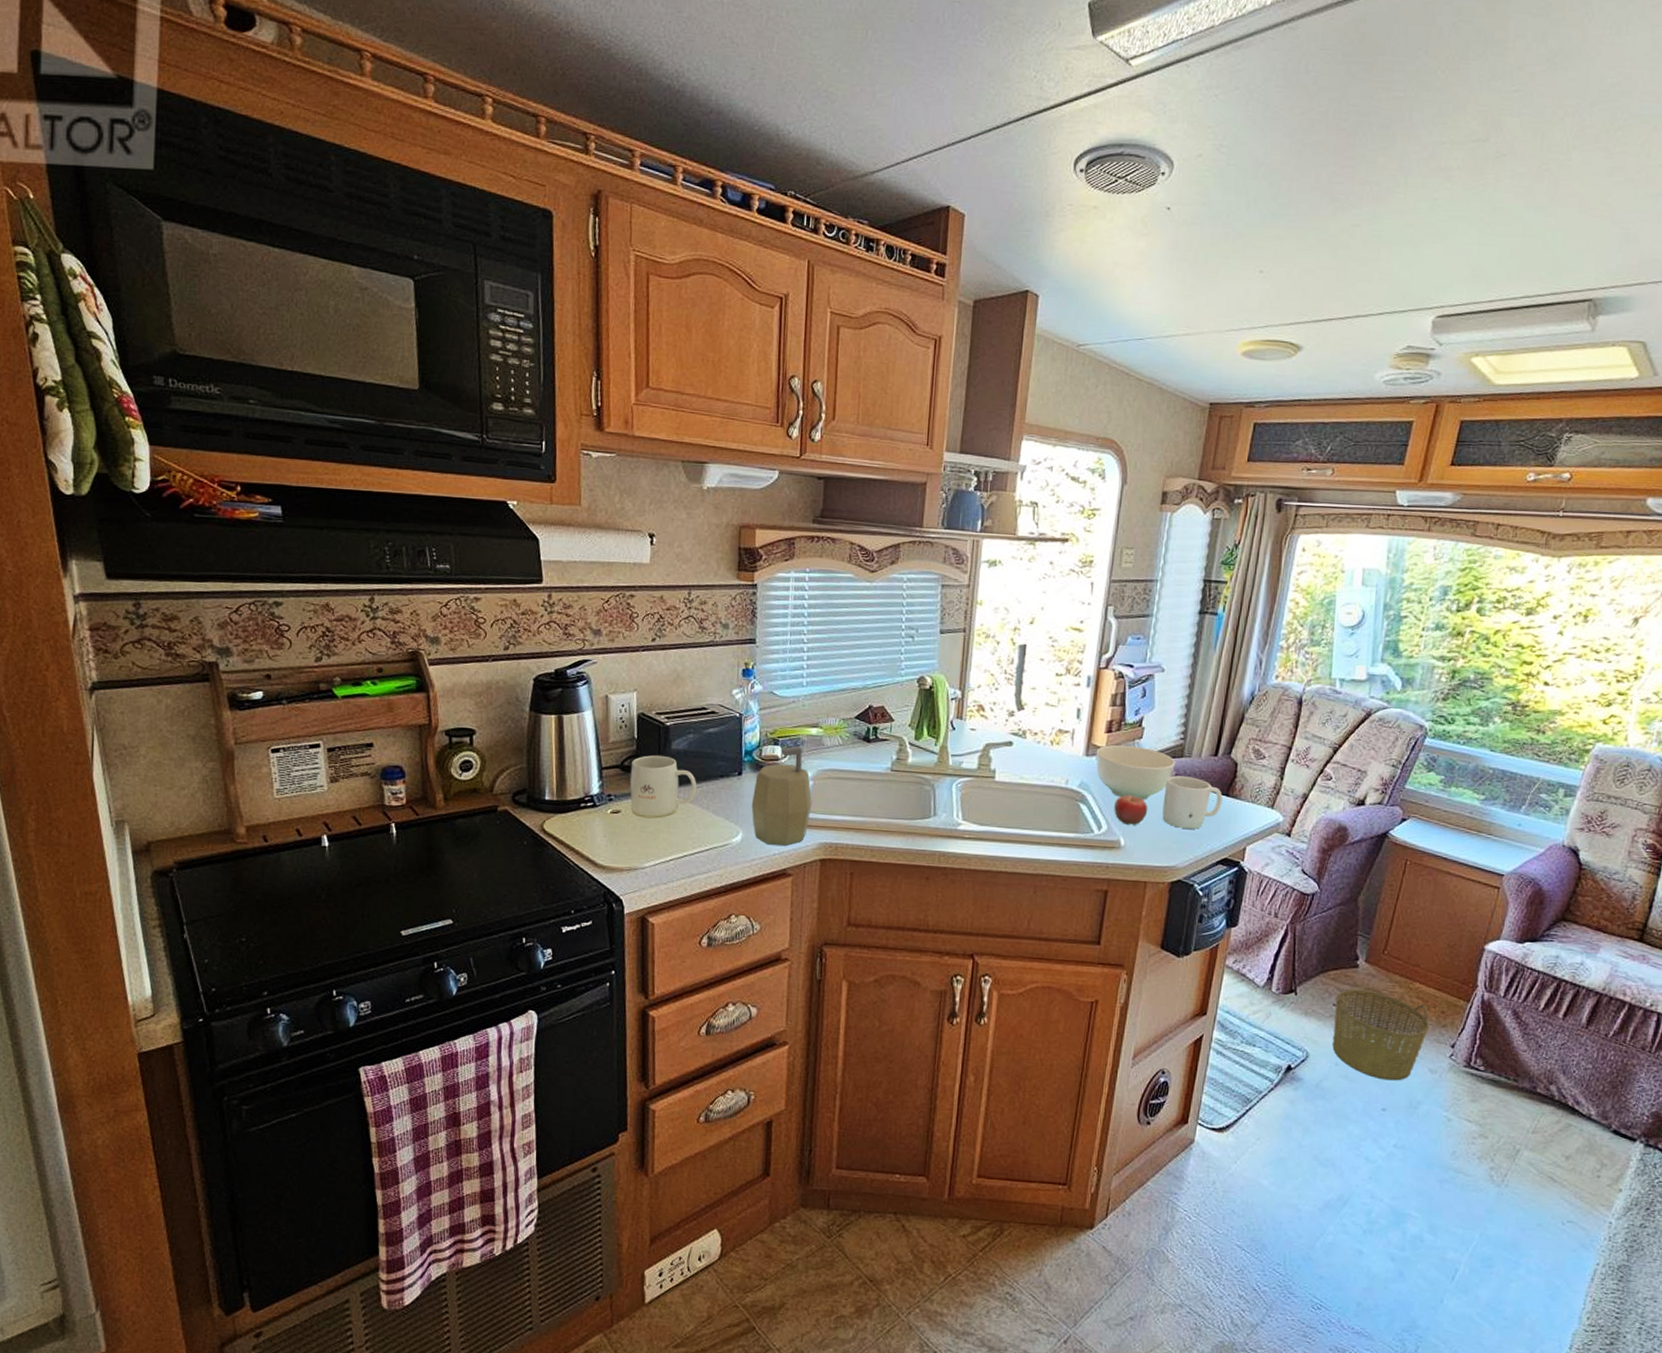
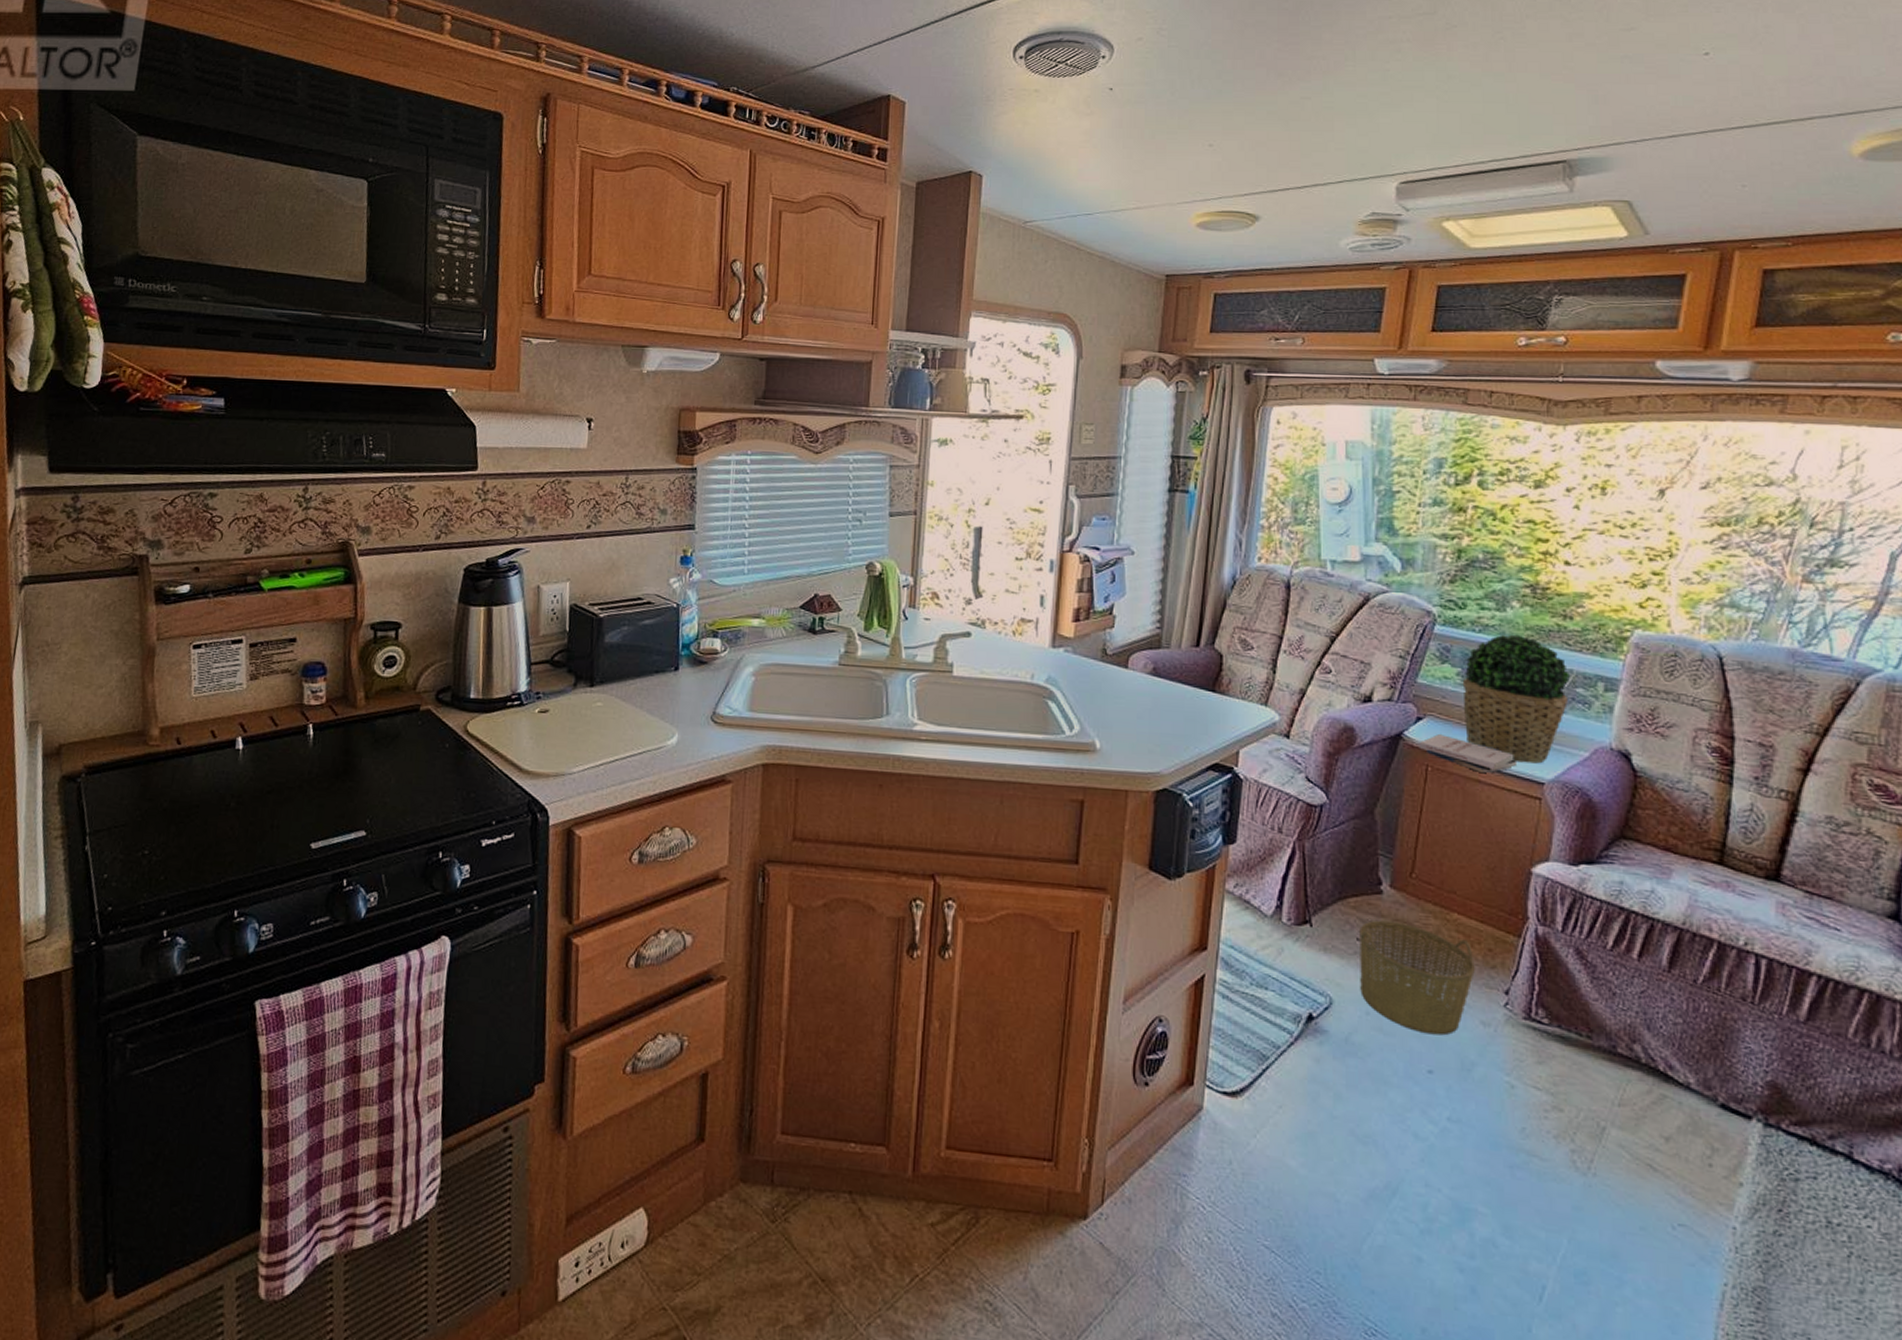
mug: present [629,755,697,819] -> none [559,649,631,719]
soap dispenser: present [751,745,812,847] -> none [688,638,754,750]
bowl: present [1096,744,1175,800] -> none [1063,634,1152,696]
fruit: present [1114,794,1148,825] -> none [1087,689,1125,725]
mug: present [1162,775,1223,829] -> none [1141,669,1208,730]
books: none [1401,833,1483,867] -> present [1419,734,1518,774]
potted plant: none [1442,746,1536,858] -> present [1462,634,1570,764]

